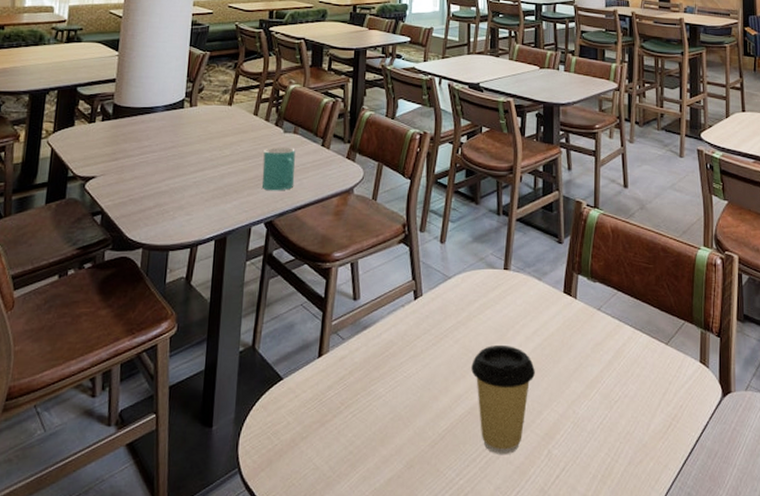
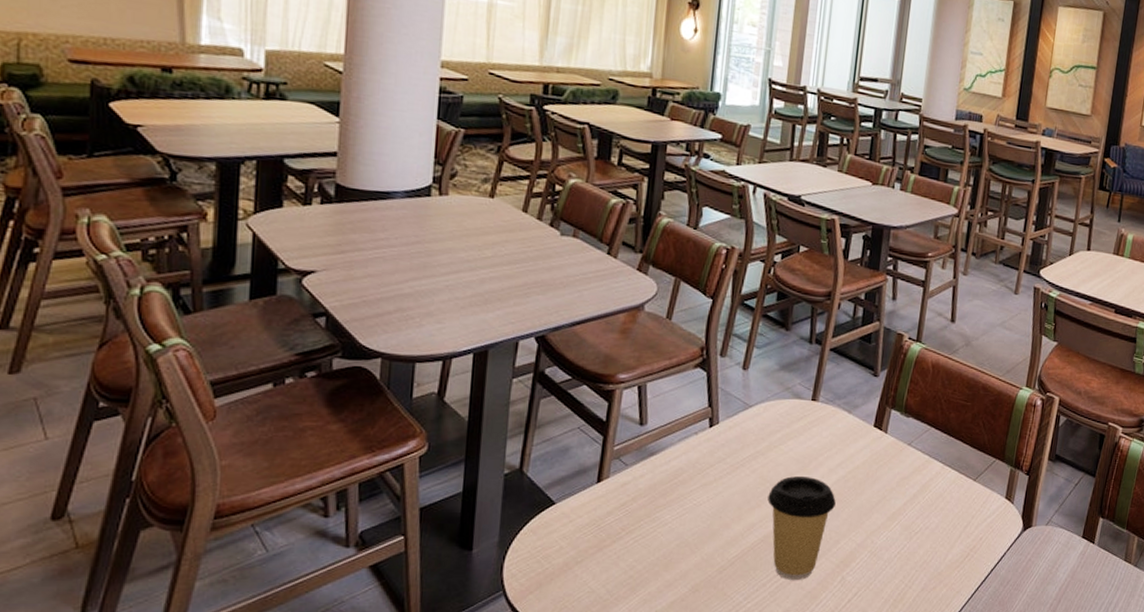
mug: present [262,147,295,191] -> none [532,251,575,302]

